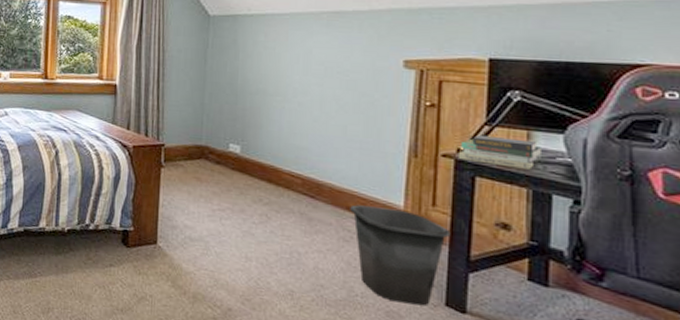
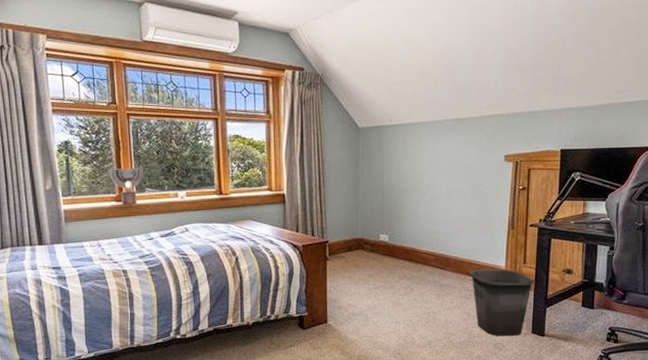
books: present [457,134,541,170] -> none [540,207,592,229]

